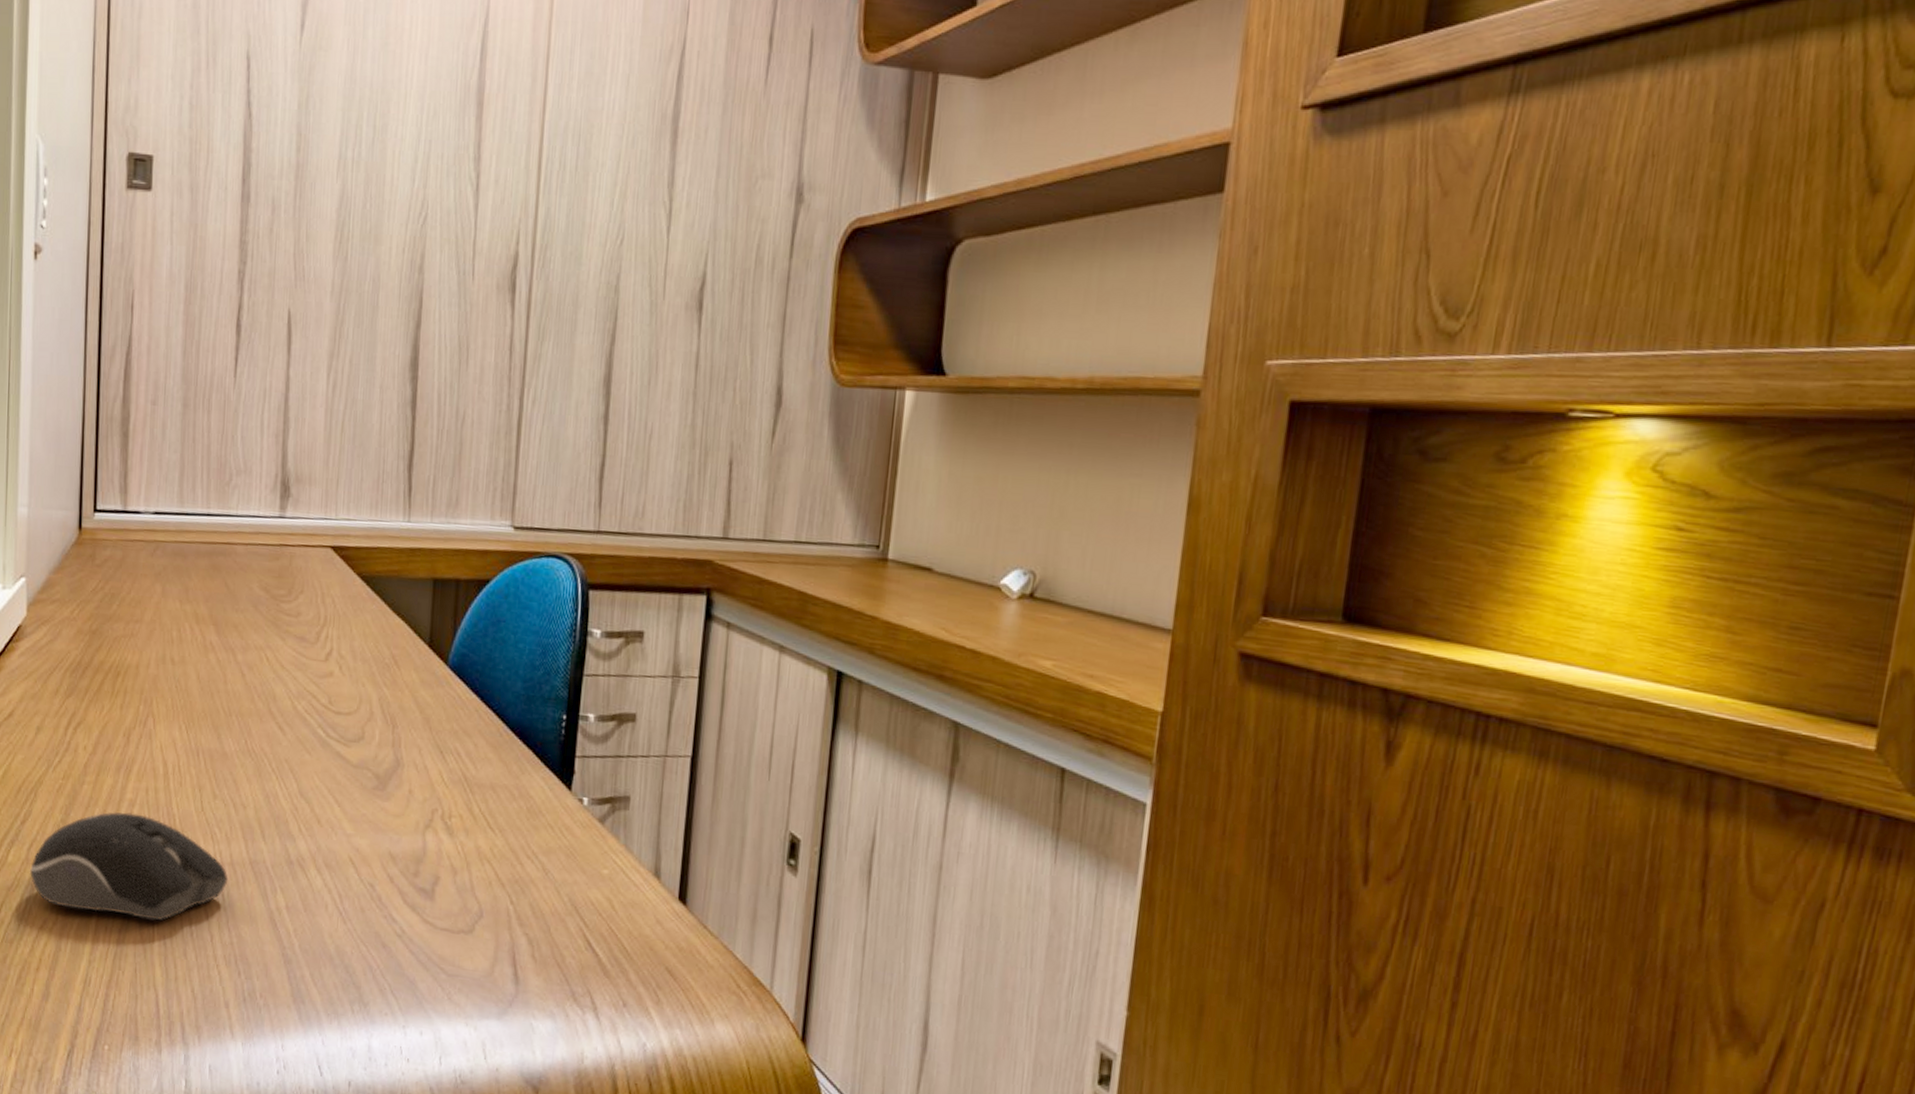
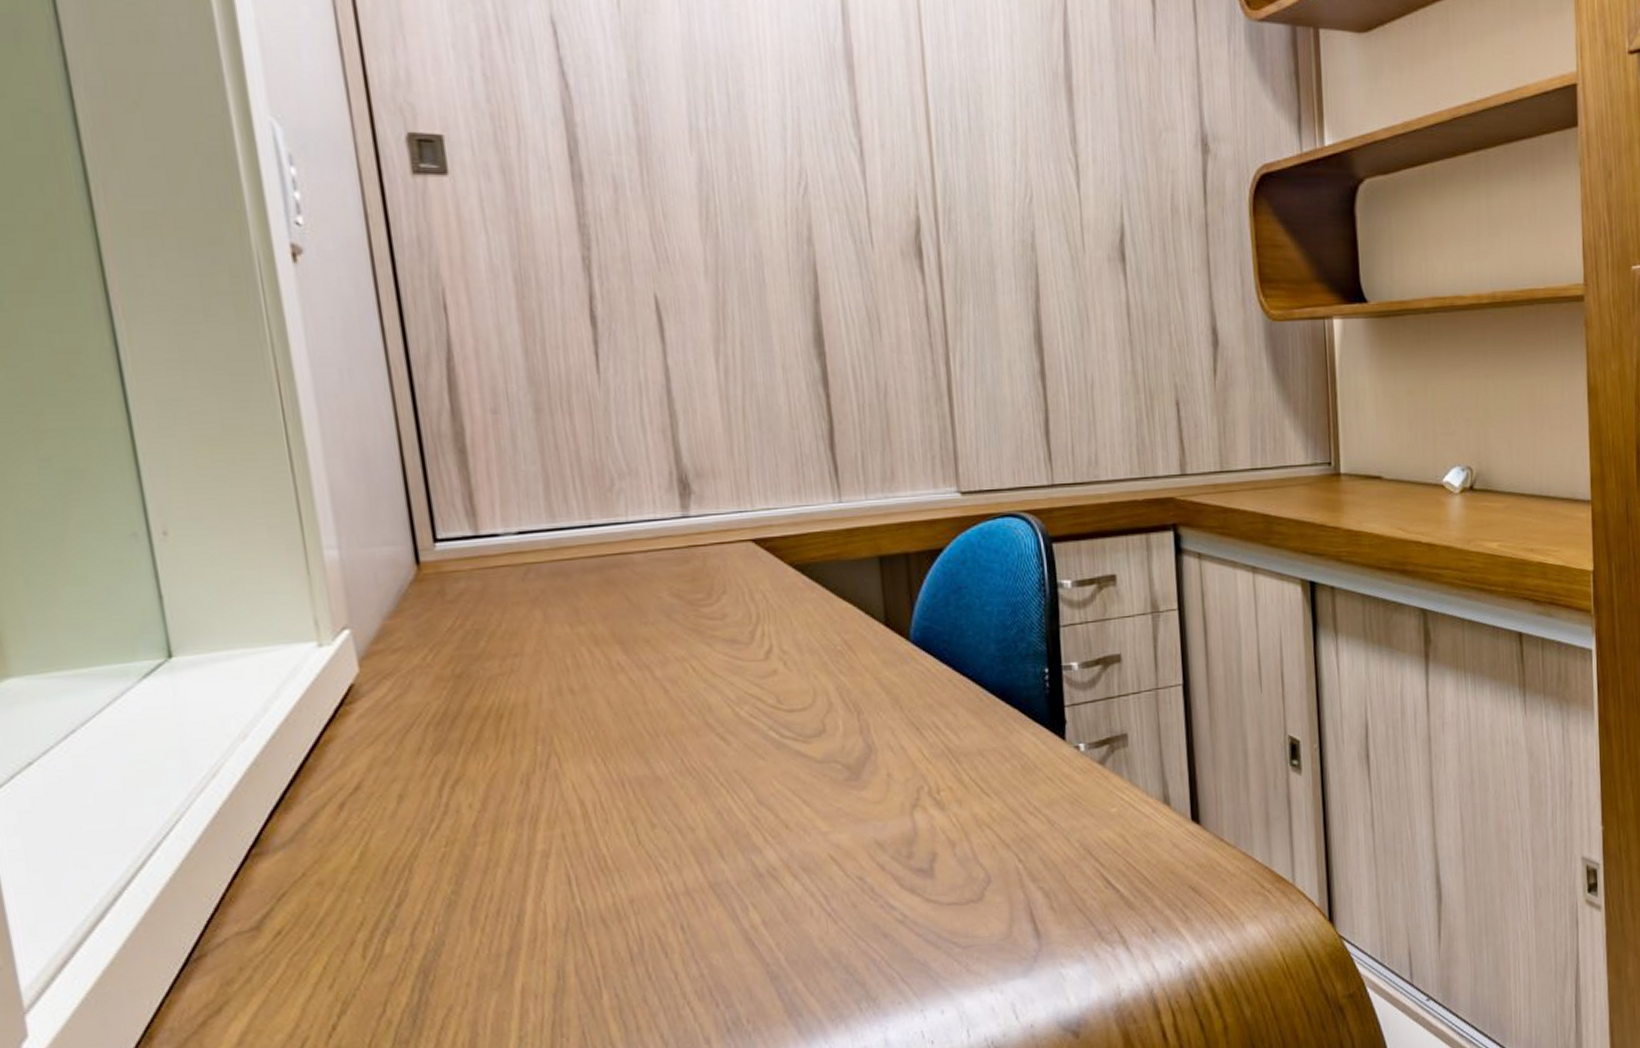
computer mouse: present [30,812,228,921] -> none [418,864,686,987]

